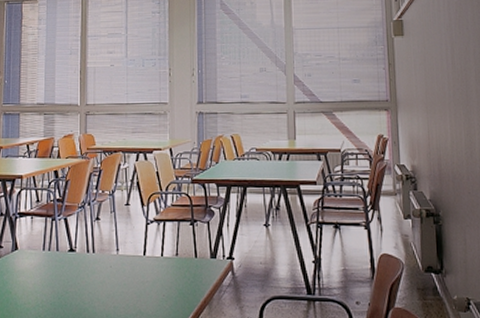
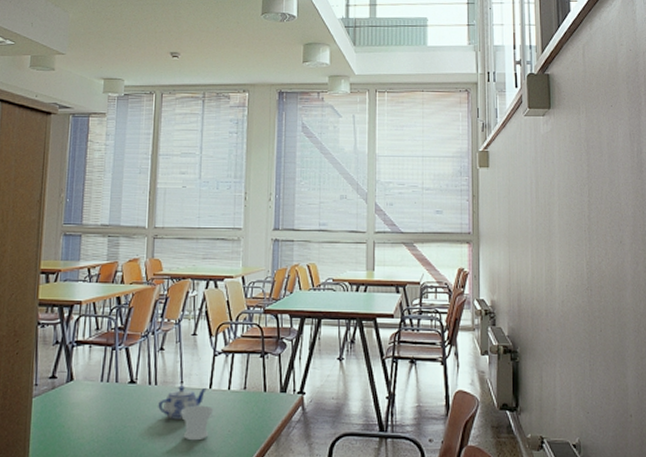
teapot: none [96,253,141,285] -> present [158,386,207,419]
cup: none [117,271,149,305] -> present [180,405,214,441]

